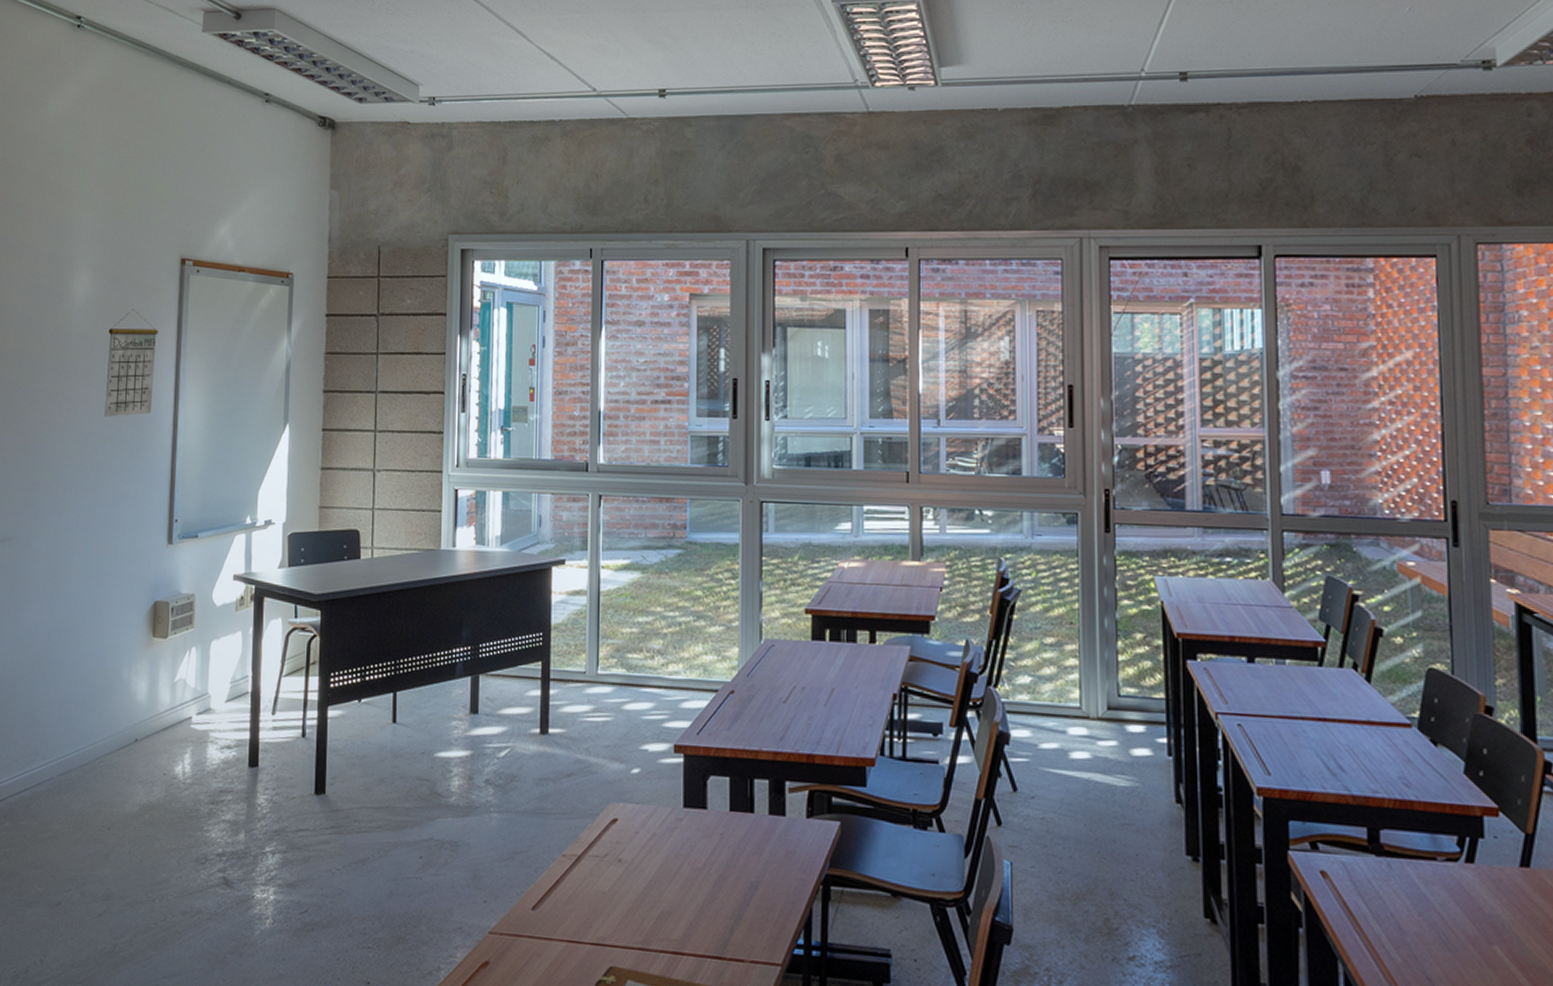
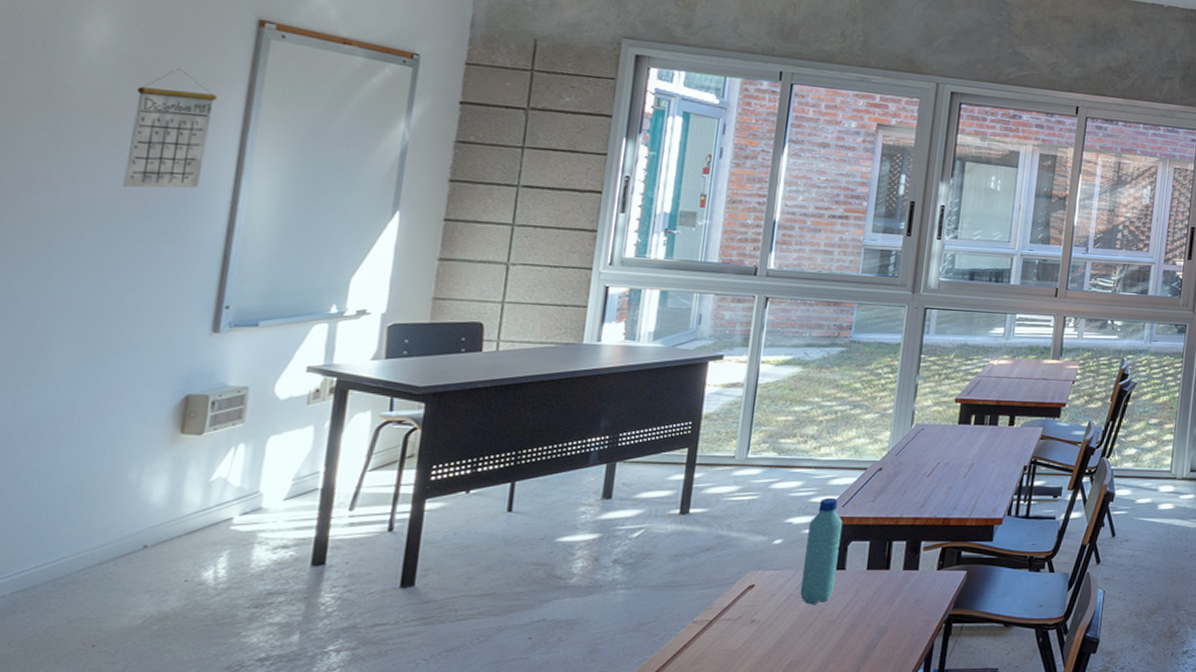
water bottle: none [663,722,700,847] -> present [800,497,843,604]

